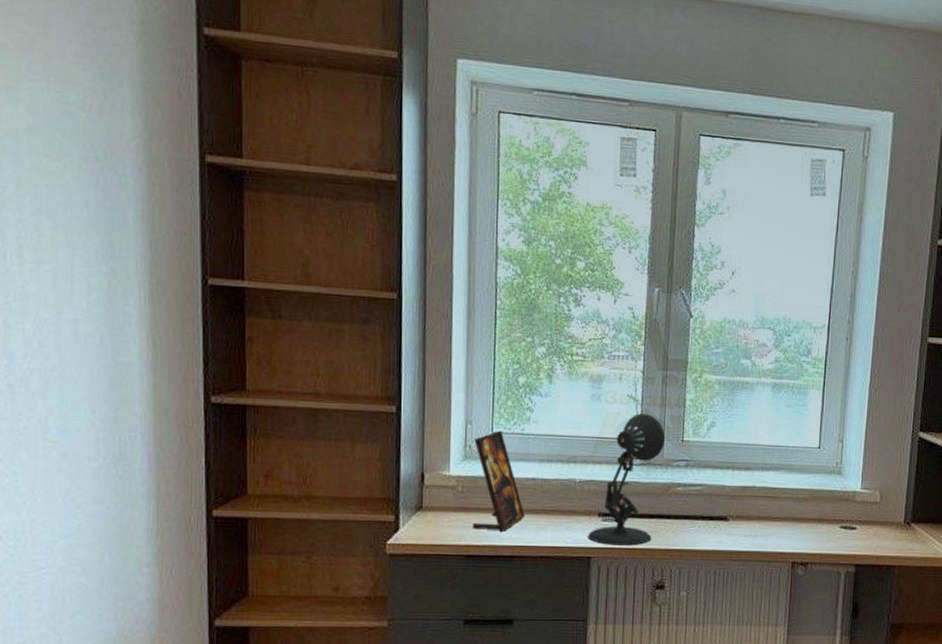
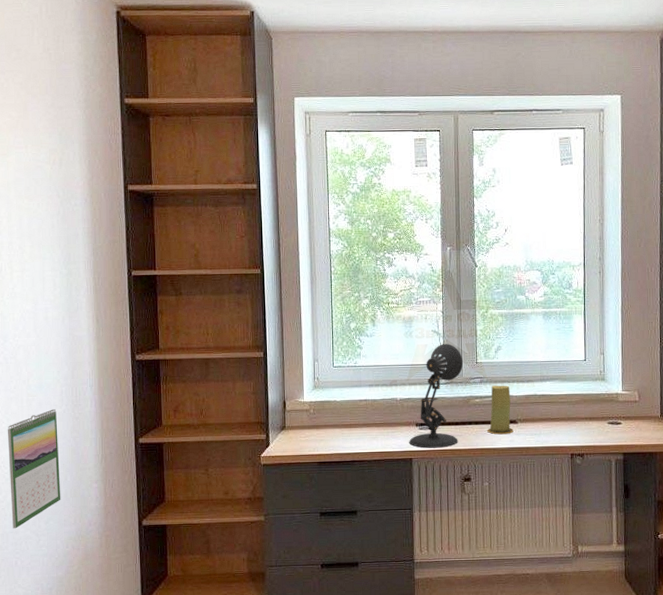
calendar: none [12,462,95,623] -> present [7,409,61,529]
picture frame: present [473,430,526,531] -> none [320,364,361,442]
candle: none [690,471,723,534] -> present [487,385,514,435]

